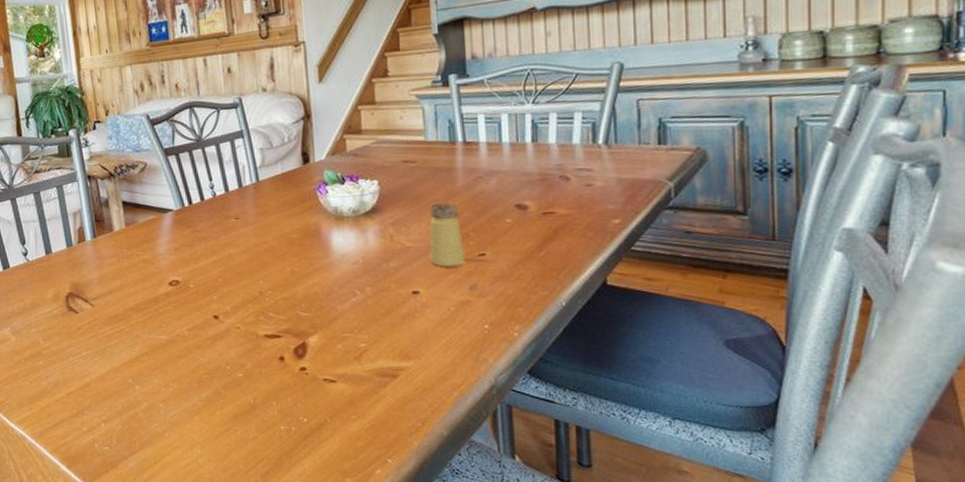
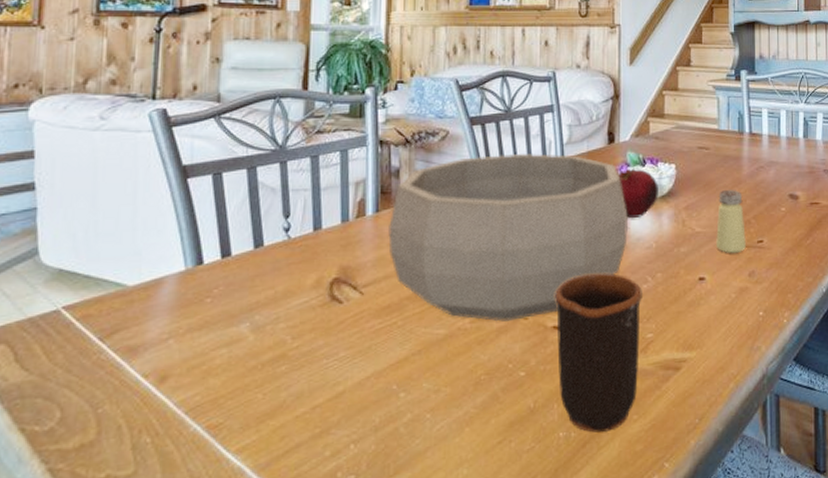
decorative bowl: none [106,178,332,330] -> present [388,153,629,322]
mug: none [263,287,354,428] -> present [555,273,642,433]
fruit: none [316,186,362,236] -> present [618,168,658,219]

